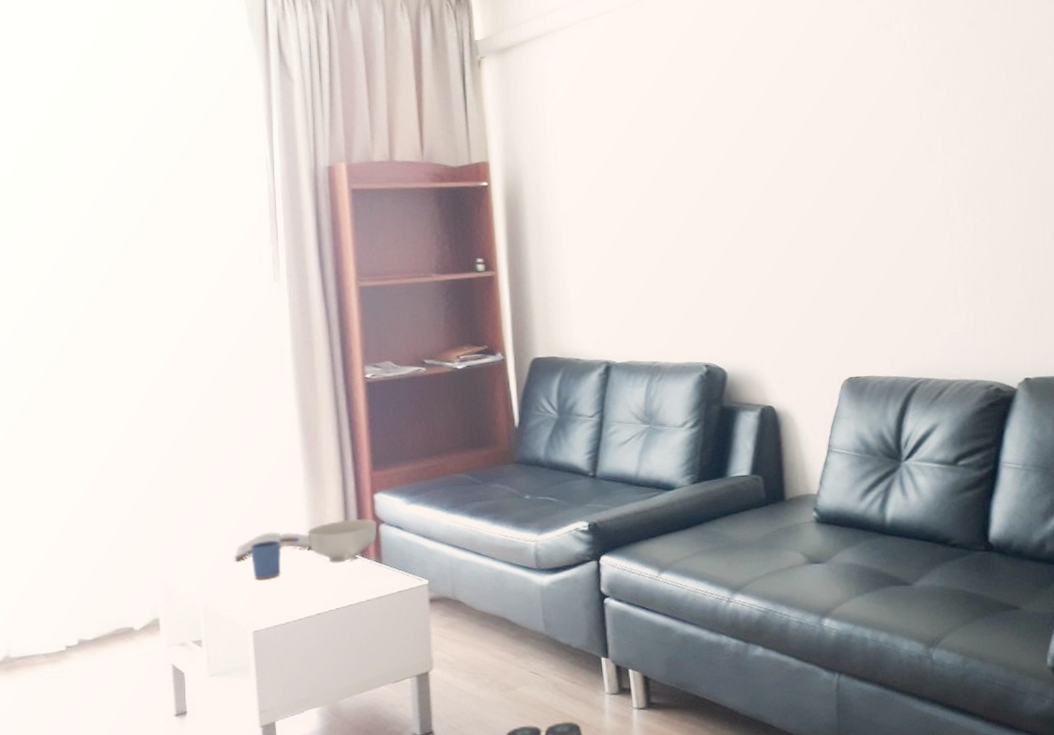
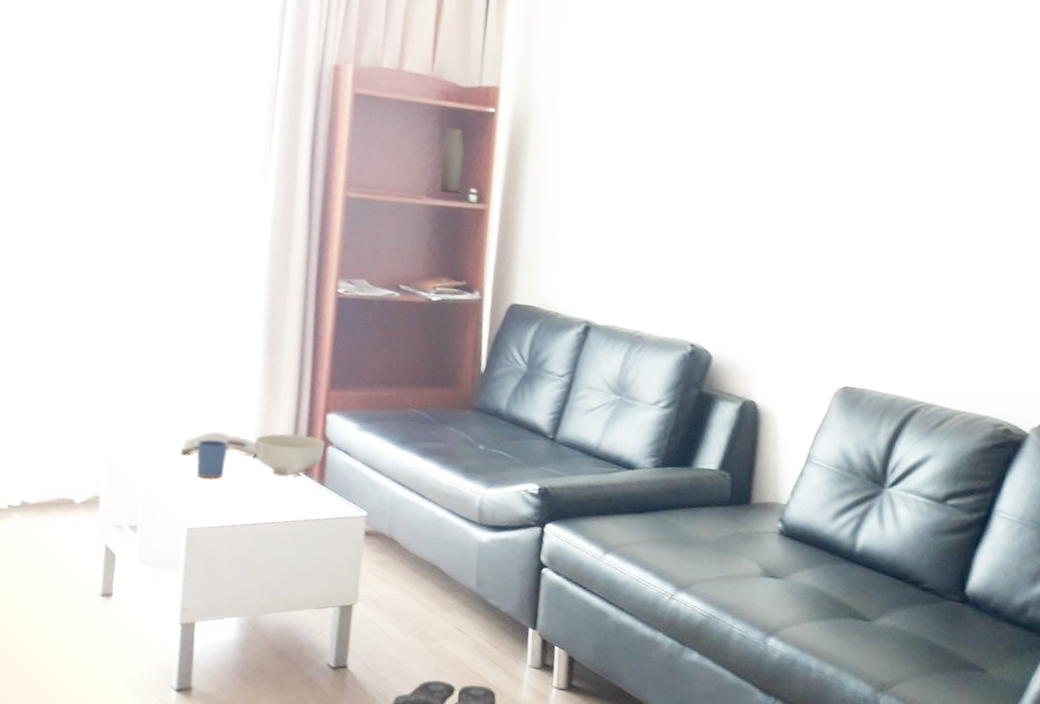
vase: none [443,205,467,266] -> present [439,127,465,193]

